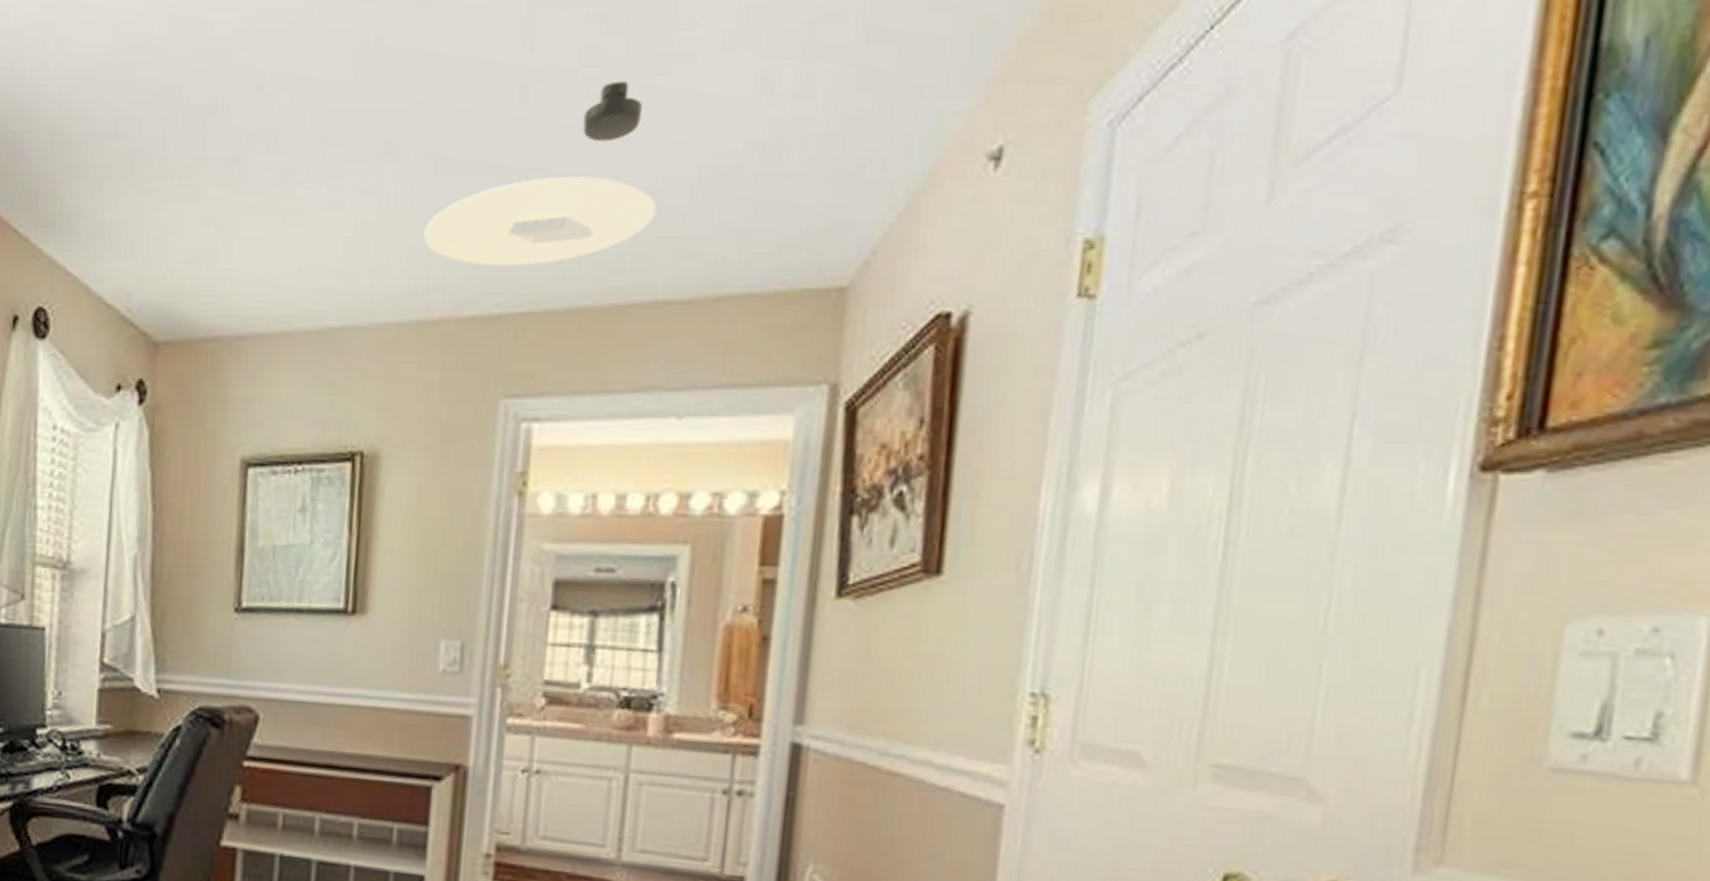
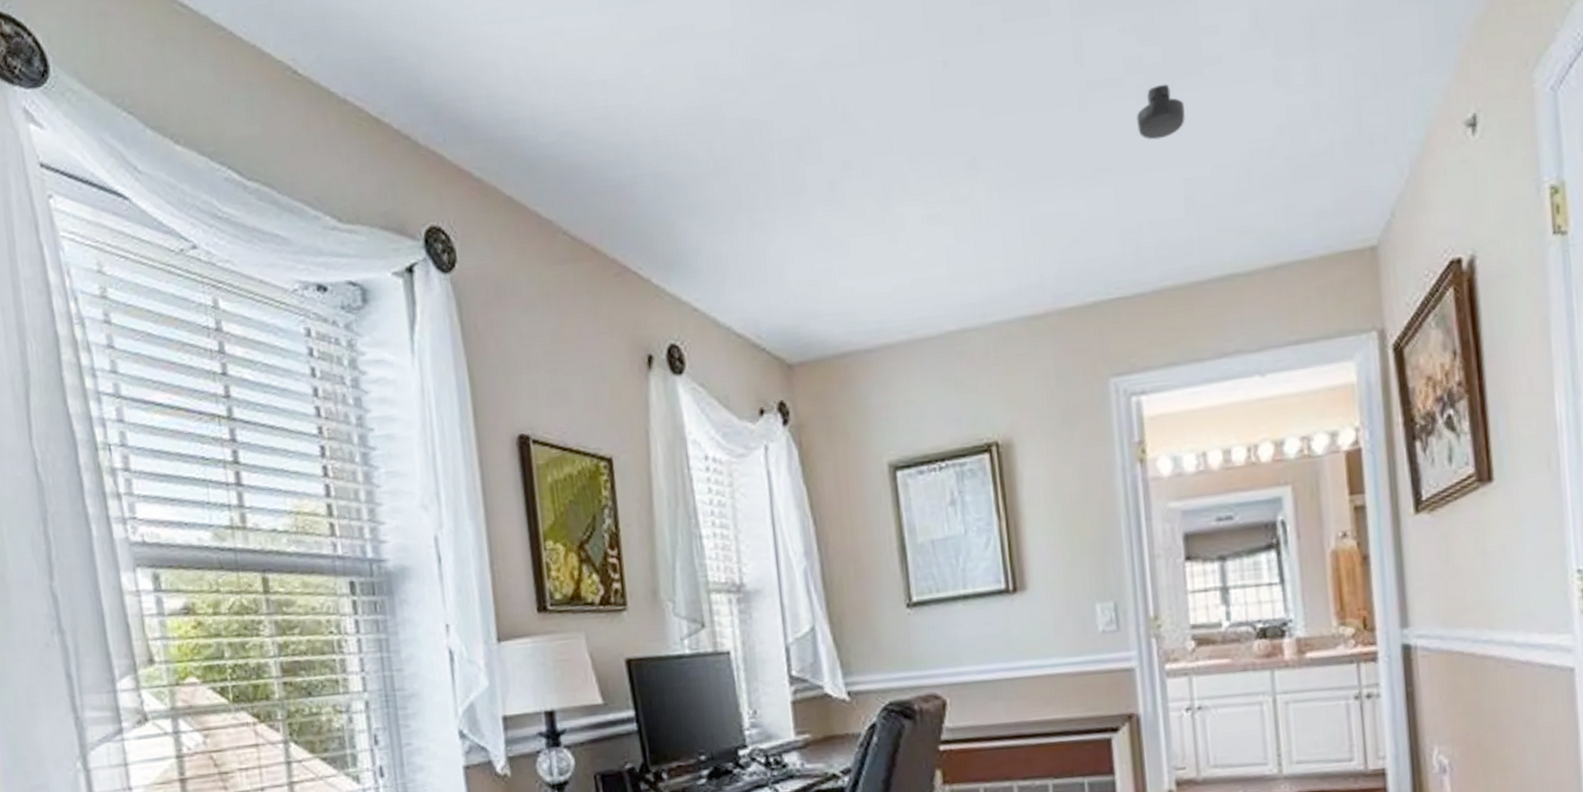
ceiling light: present [423,176,657,267] -> none [1017,171,1212,261]

